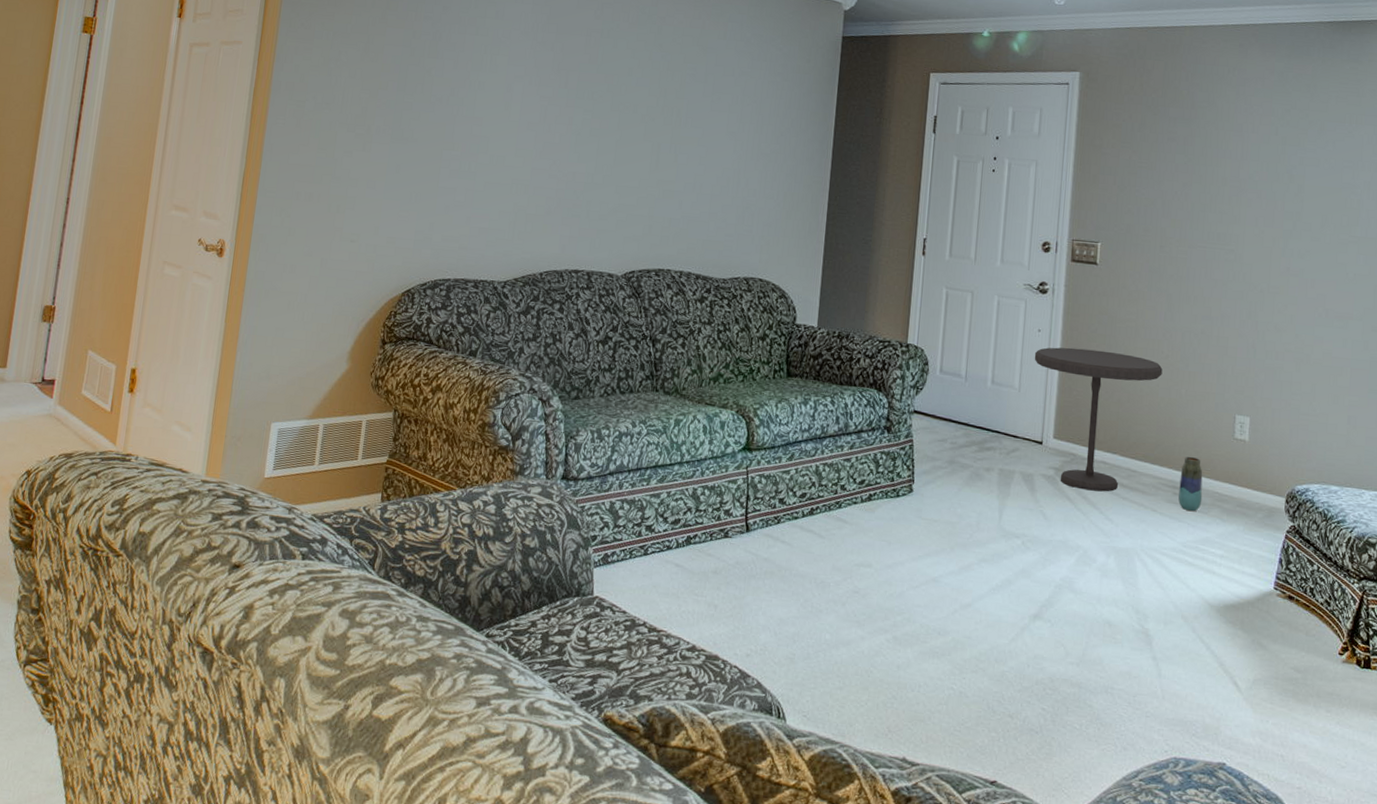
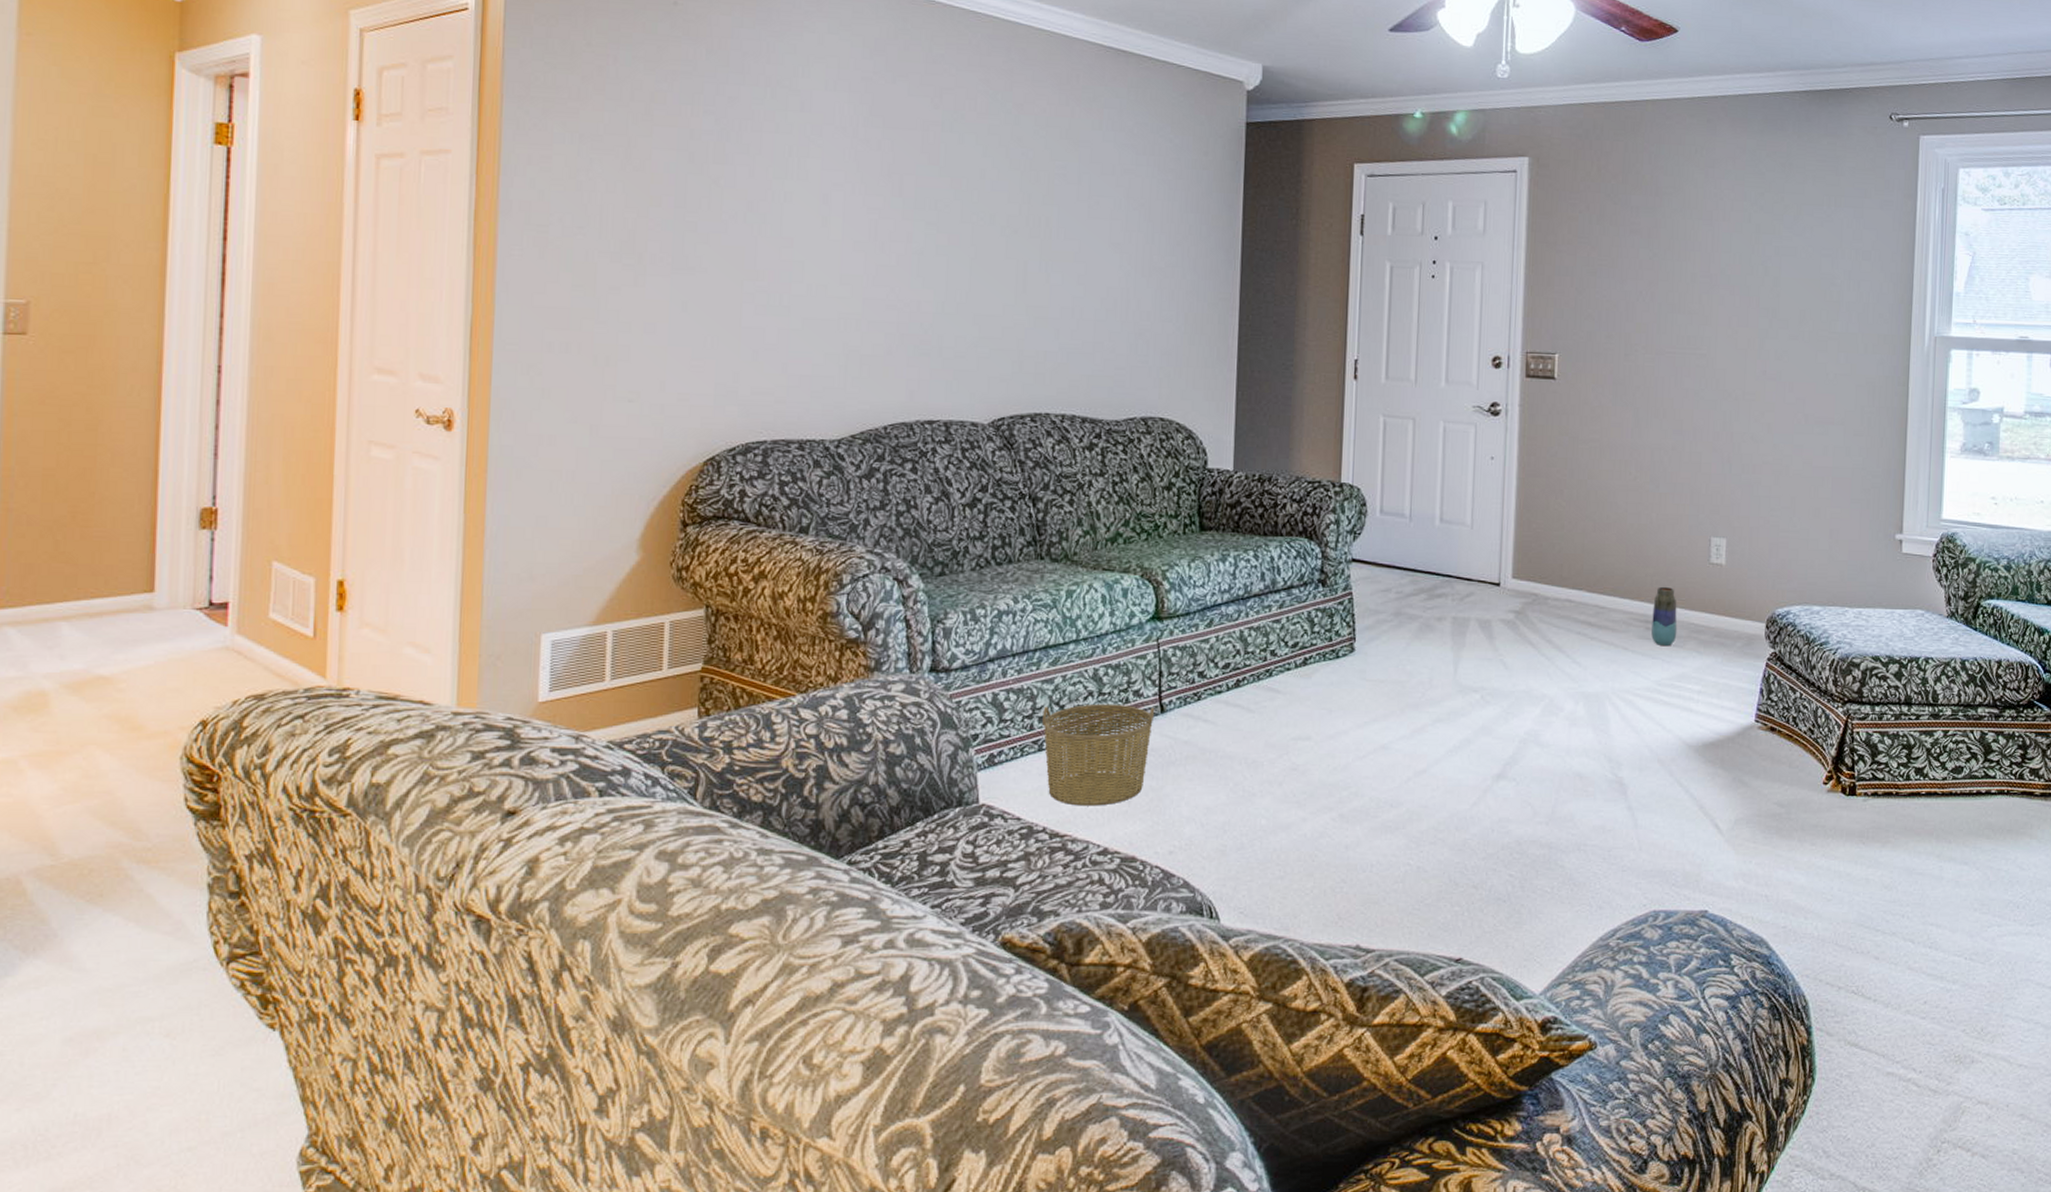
basket: none [649,516,742,608] -> present [1042,703,1155,806]
side table: present [1034,347,1163,492] -> none [1487,475,1631,633]

